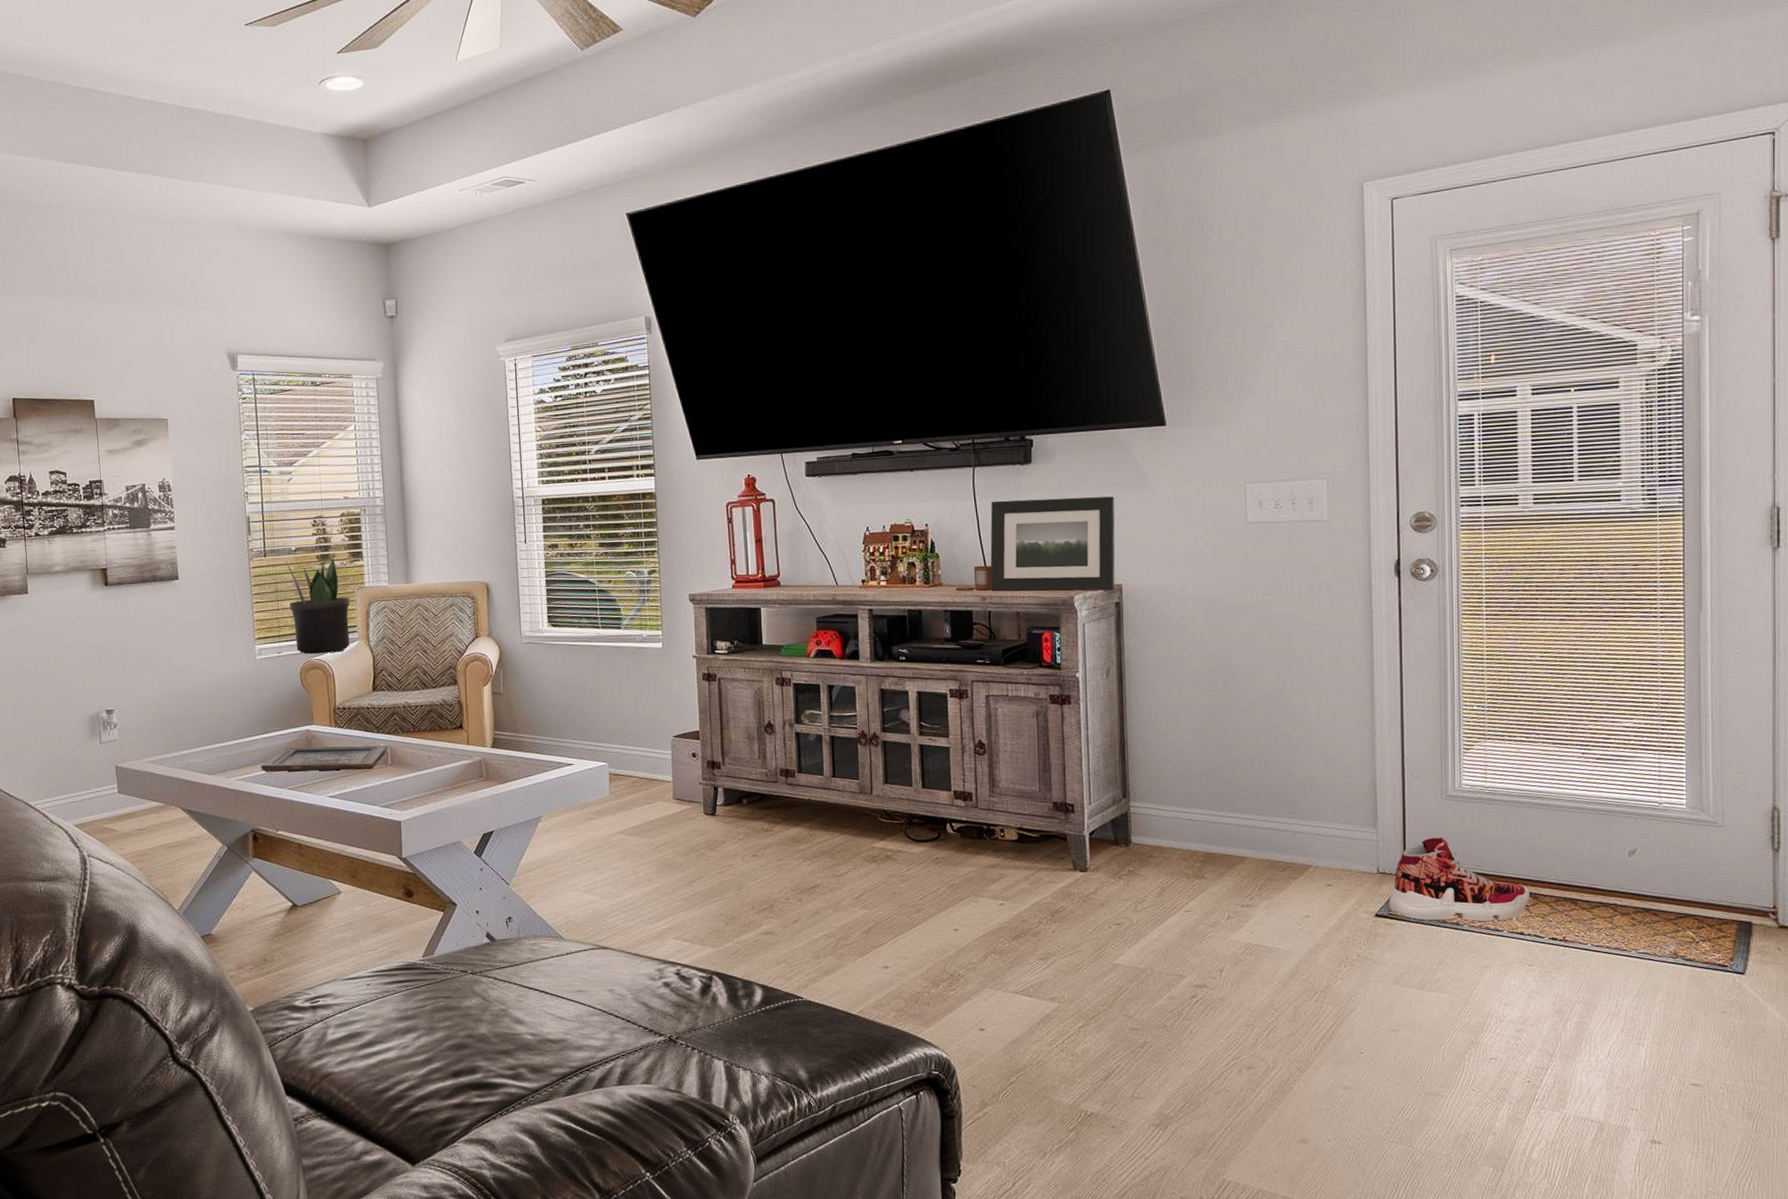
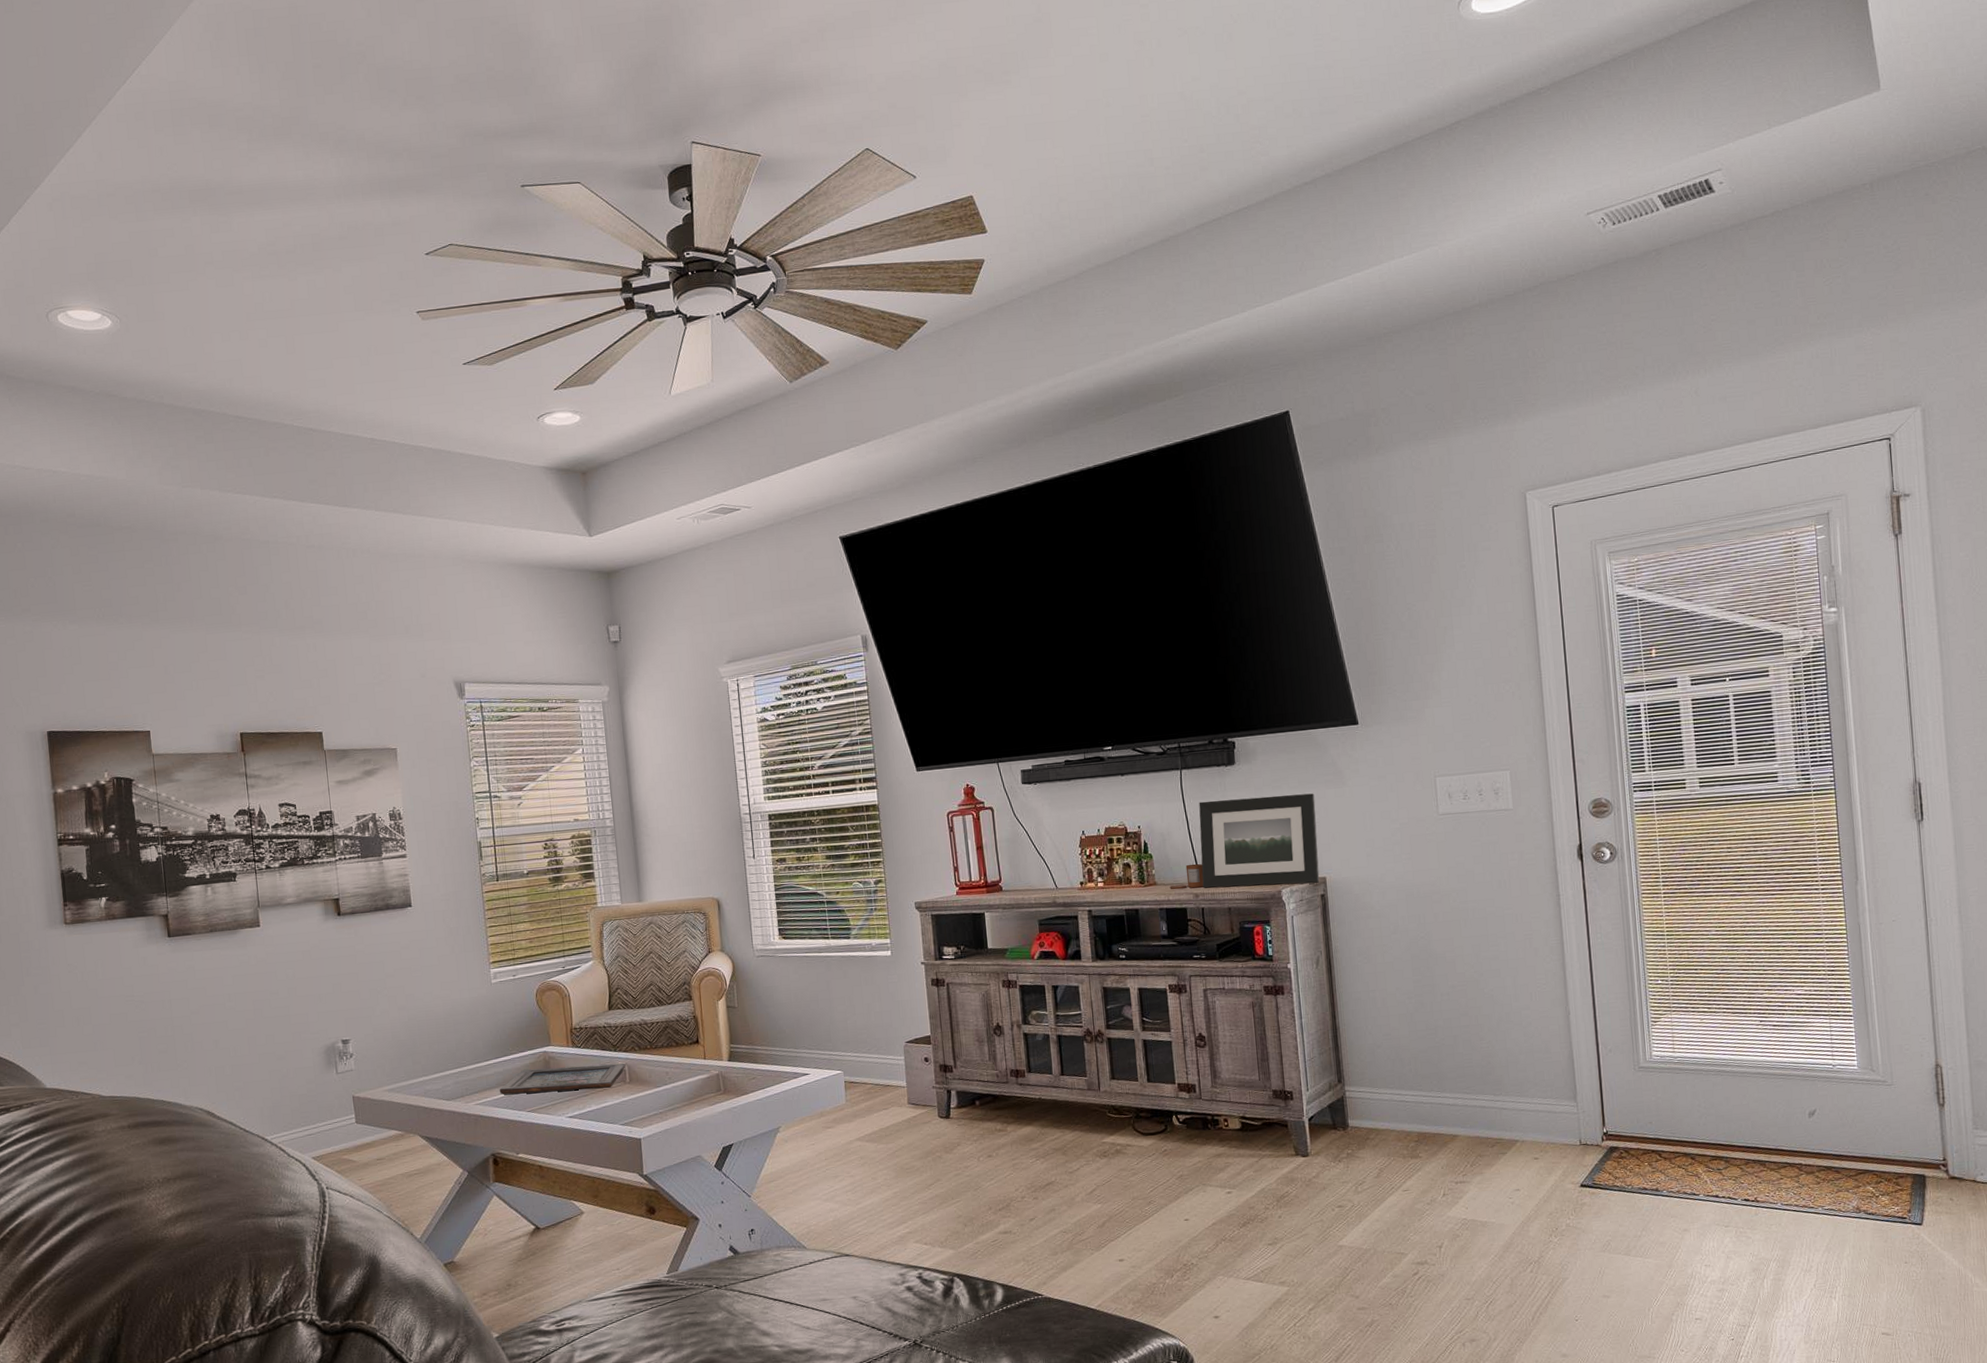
planter: present [284,557,350,655] -> none [517,879,585,976]
athletic shoe: present [1389,837,1529,922] -> none [1592,1107,1722,1188]

